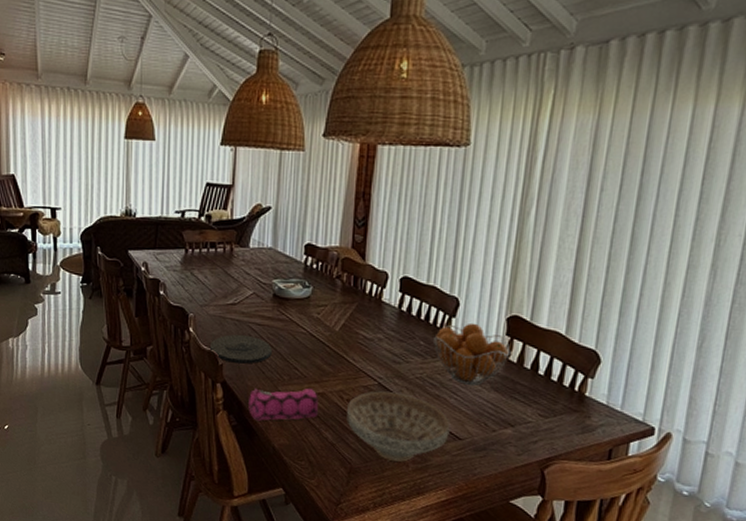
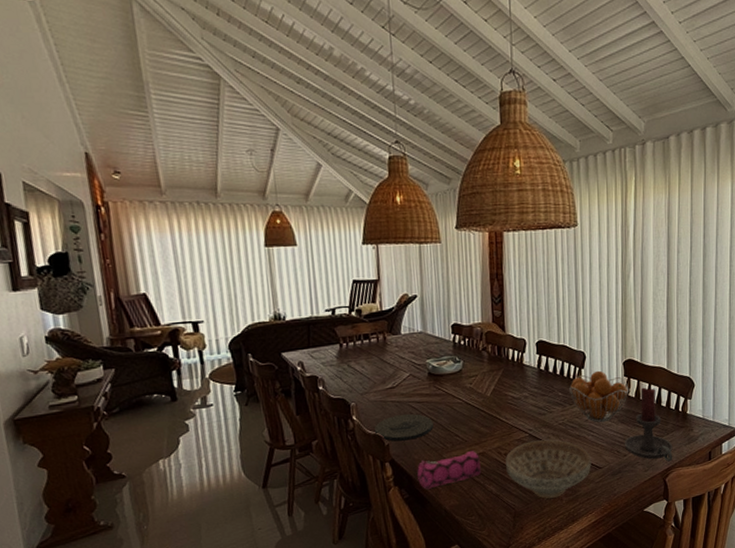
candle holder: none [495,352,560,451] -> present [625,387,673,462]

